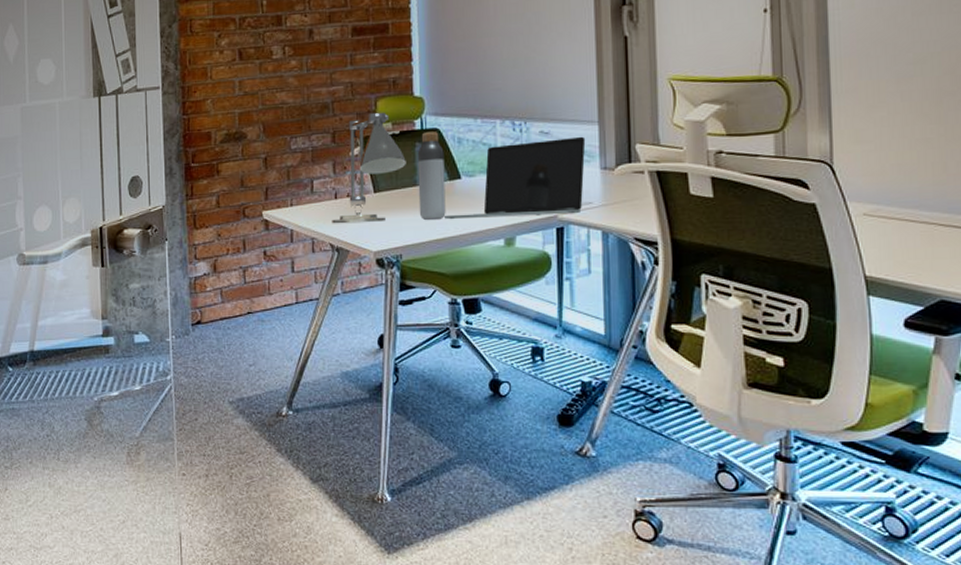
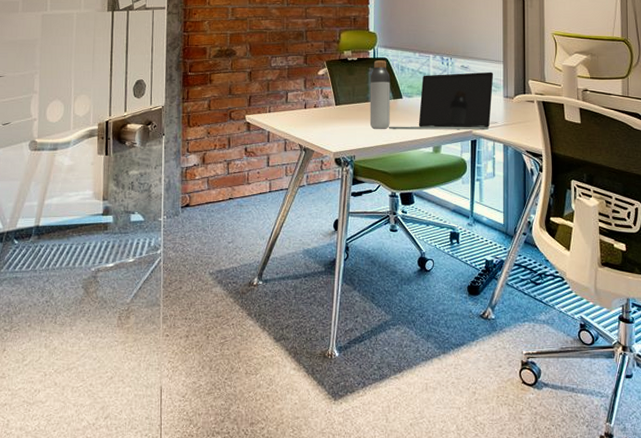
desk lamp: present [332,112,406,224] -> none [301,42,361,129]

